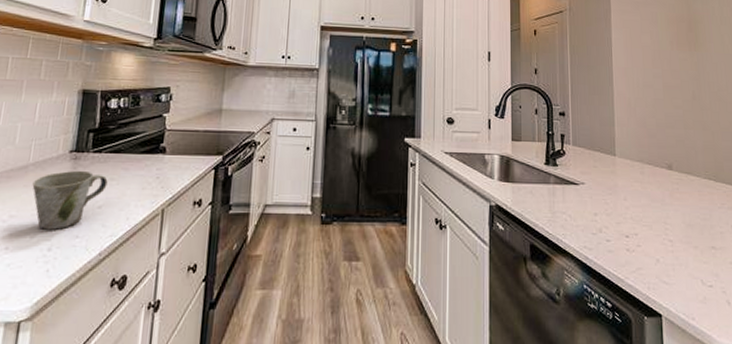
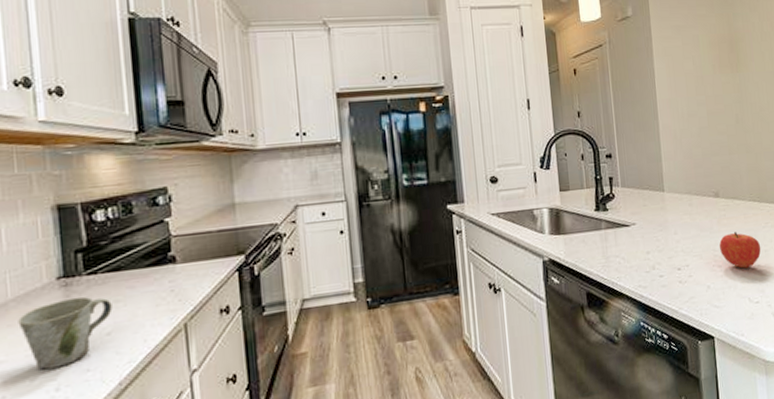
fruit: none [671,208,716,248] -> present [719,232,761,269]

